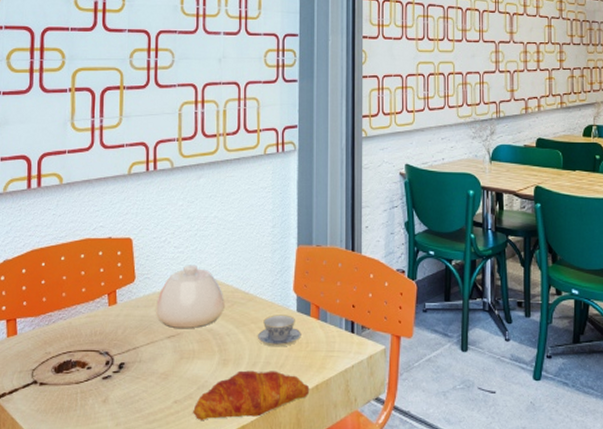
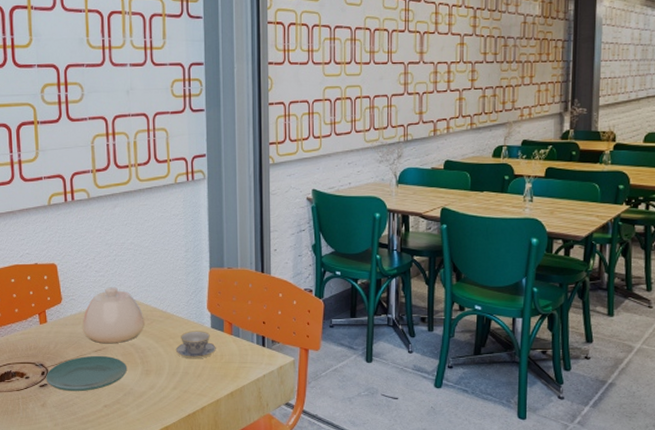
plate: none [110,342,203,385] -> present [46,355,128,392]
croissant: present [192,370,310,420] -> none [120,379,225,421]

